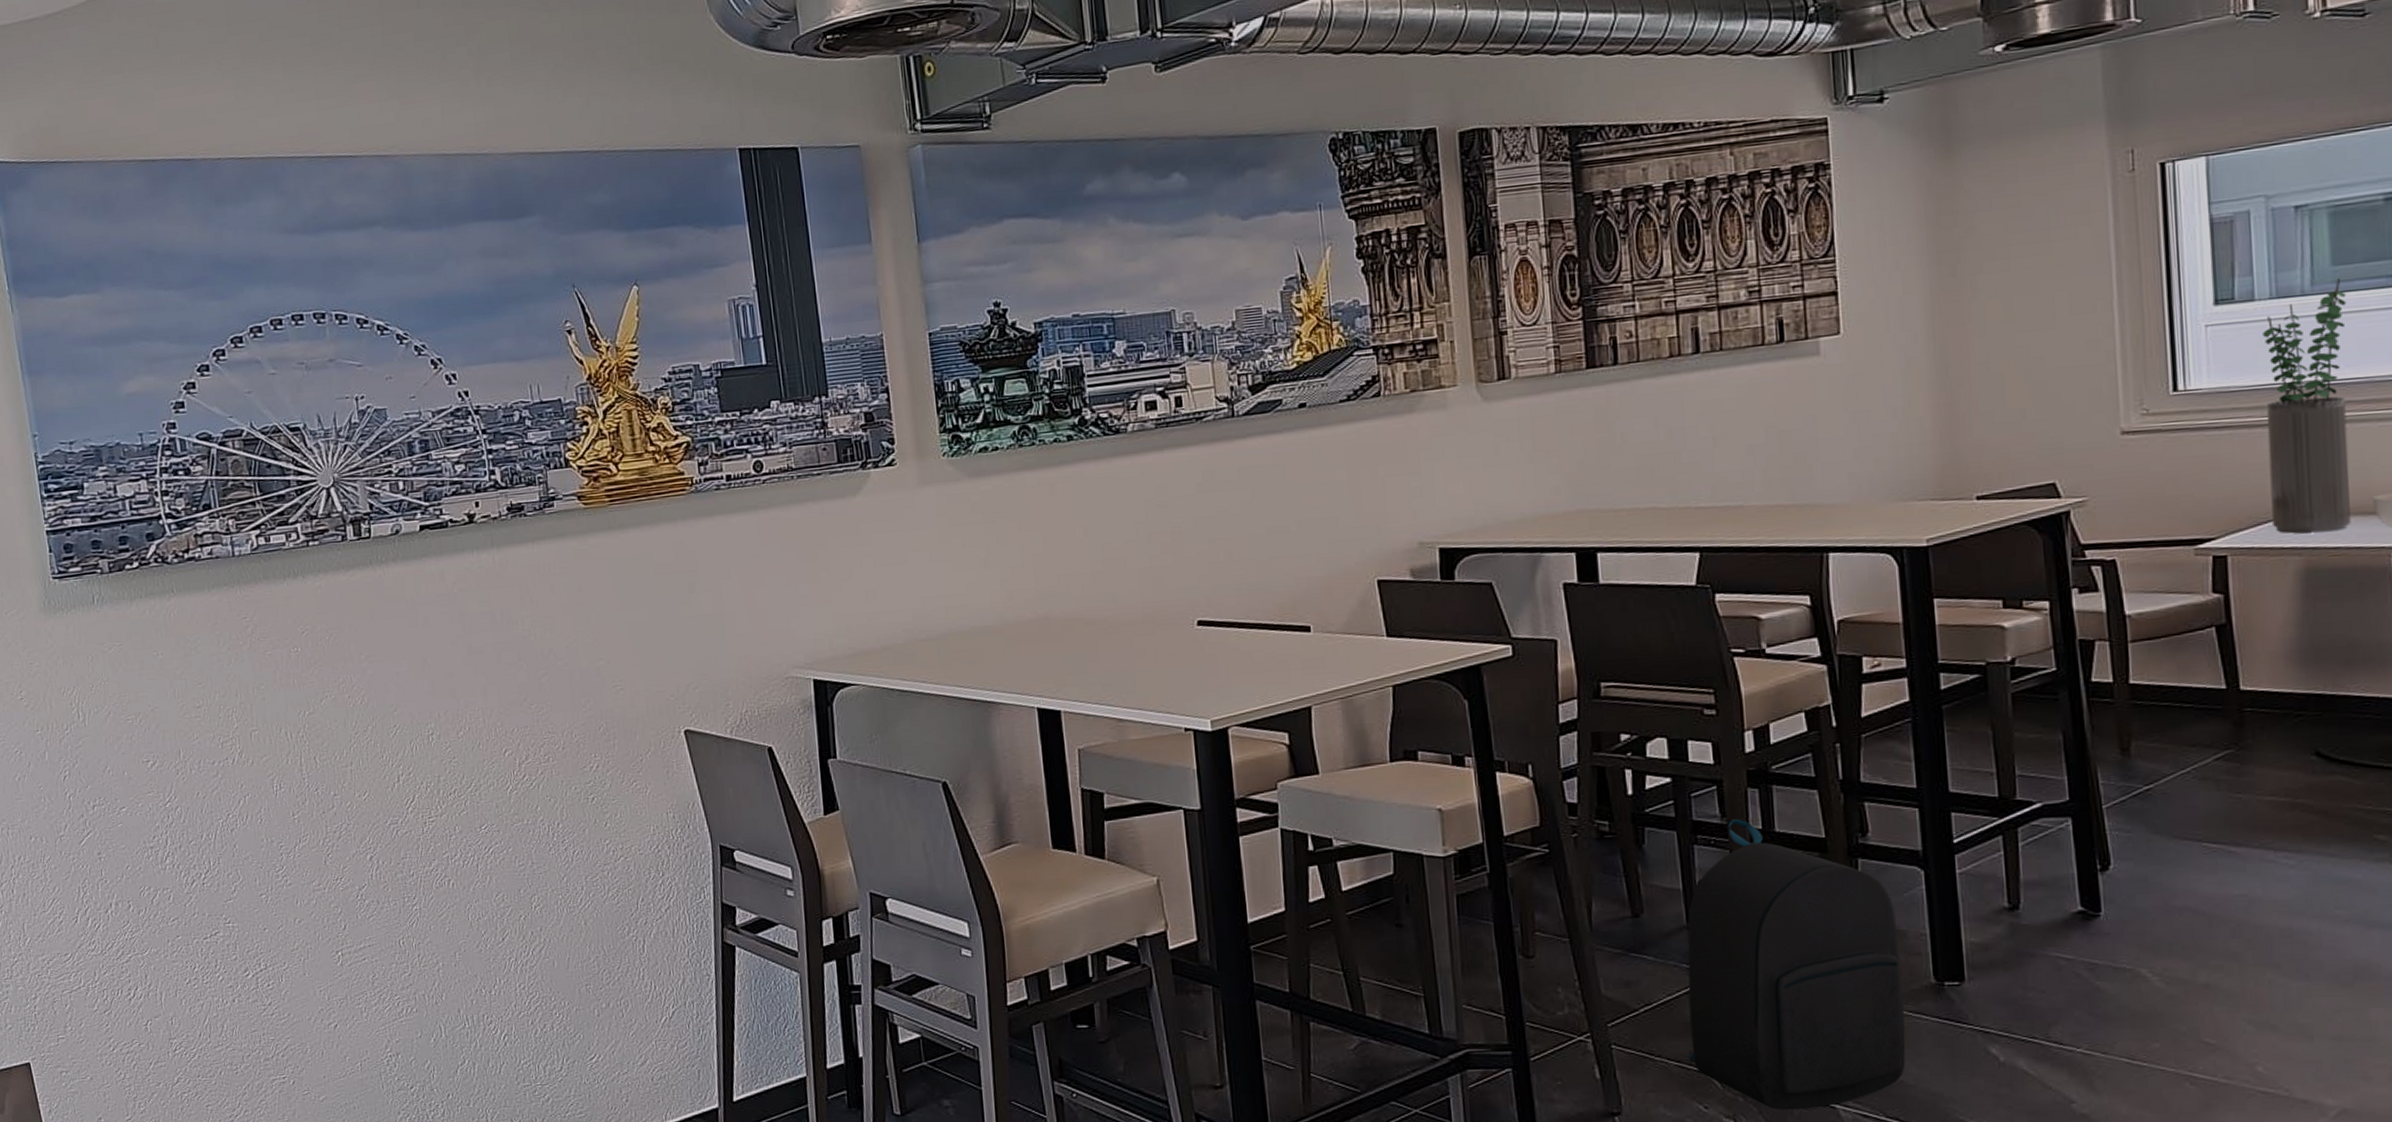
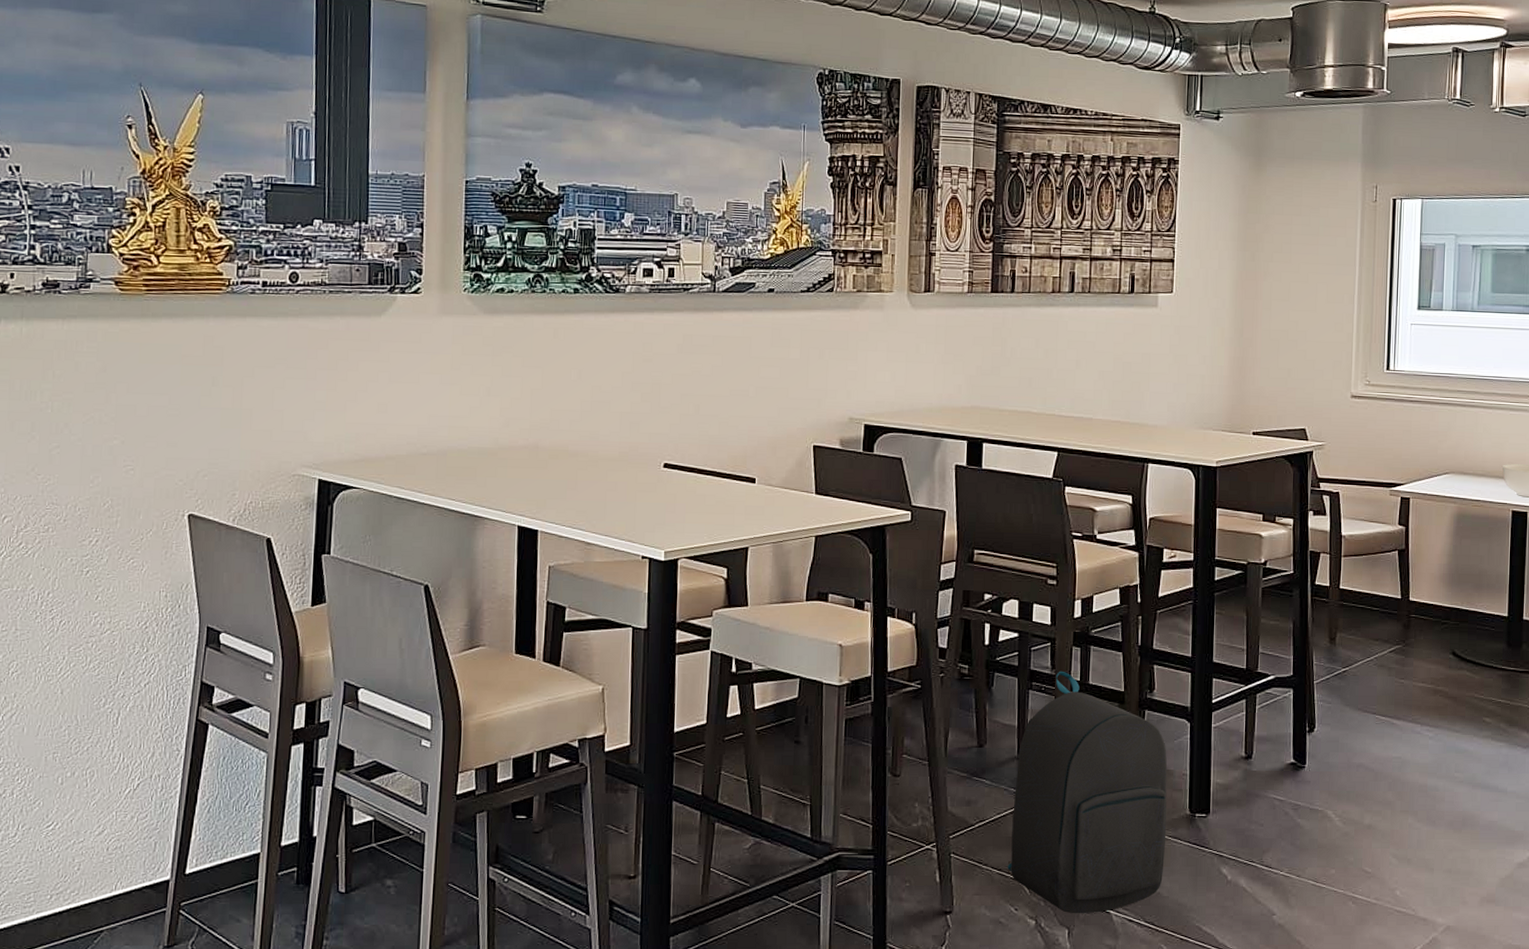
vase: present [2263,278,2351,534] -> none [1440,302,1498,488]

